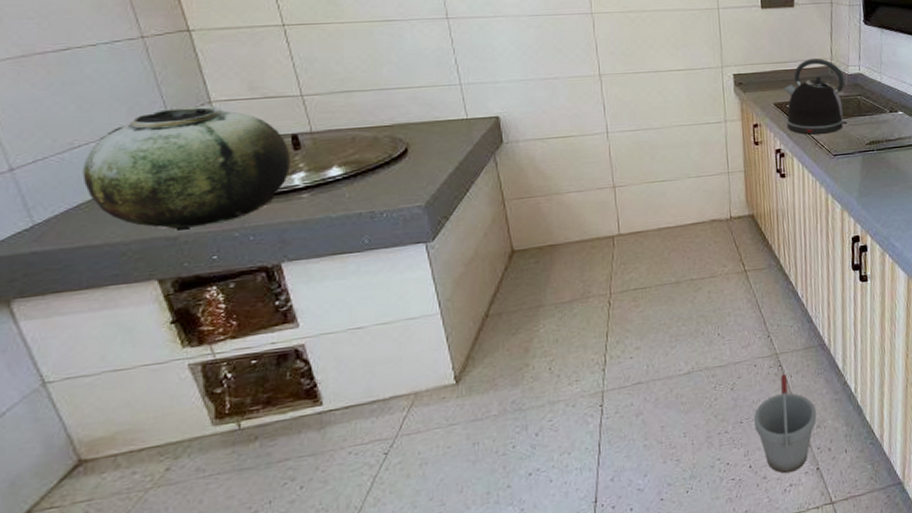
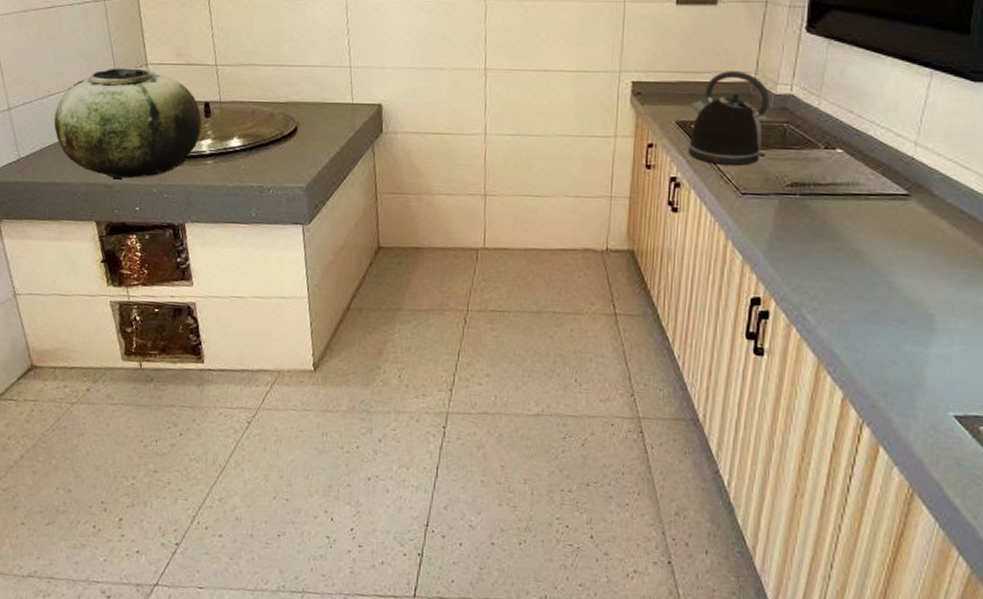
bucket: present [754,373,817,474] -> none [603,442,678,558]

